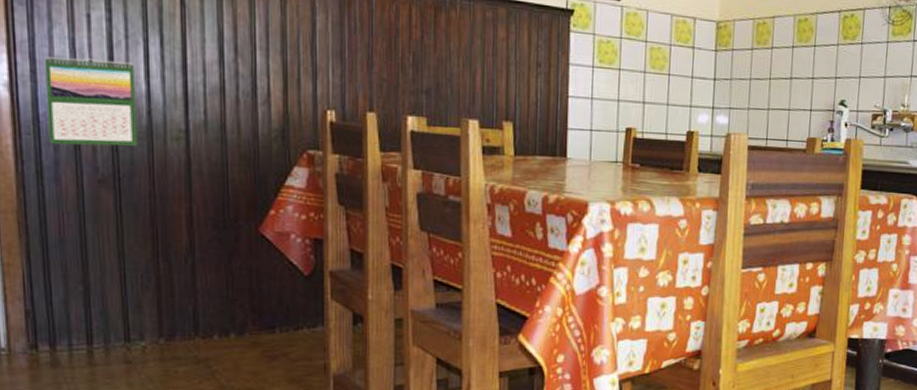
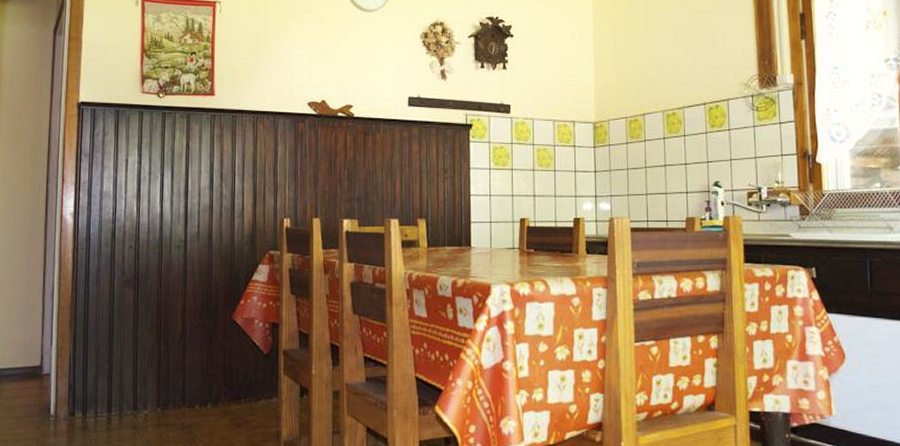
calendar: present [44,56,138,147] -> none [95,190,153,256]

